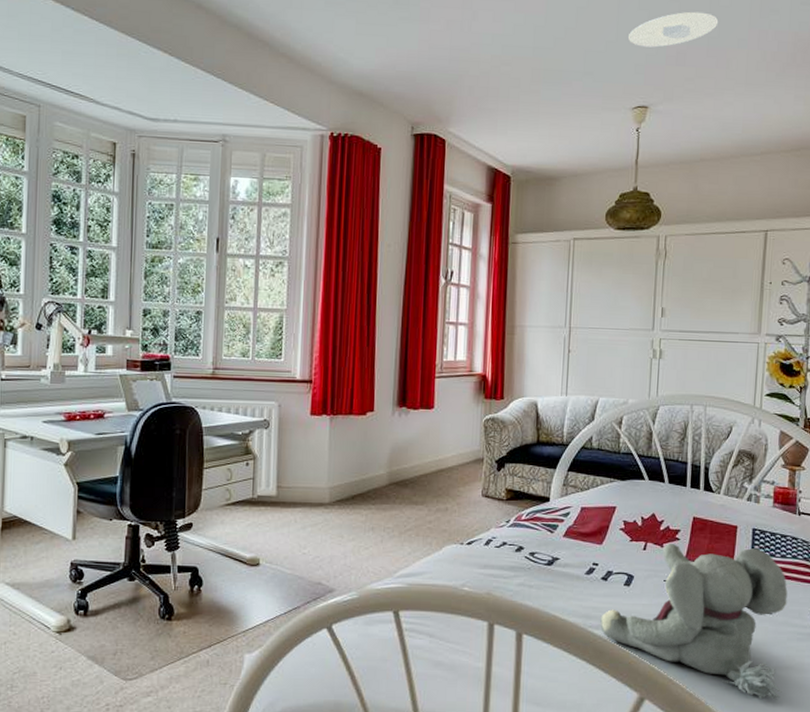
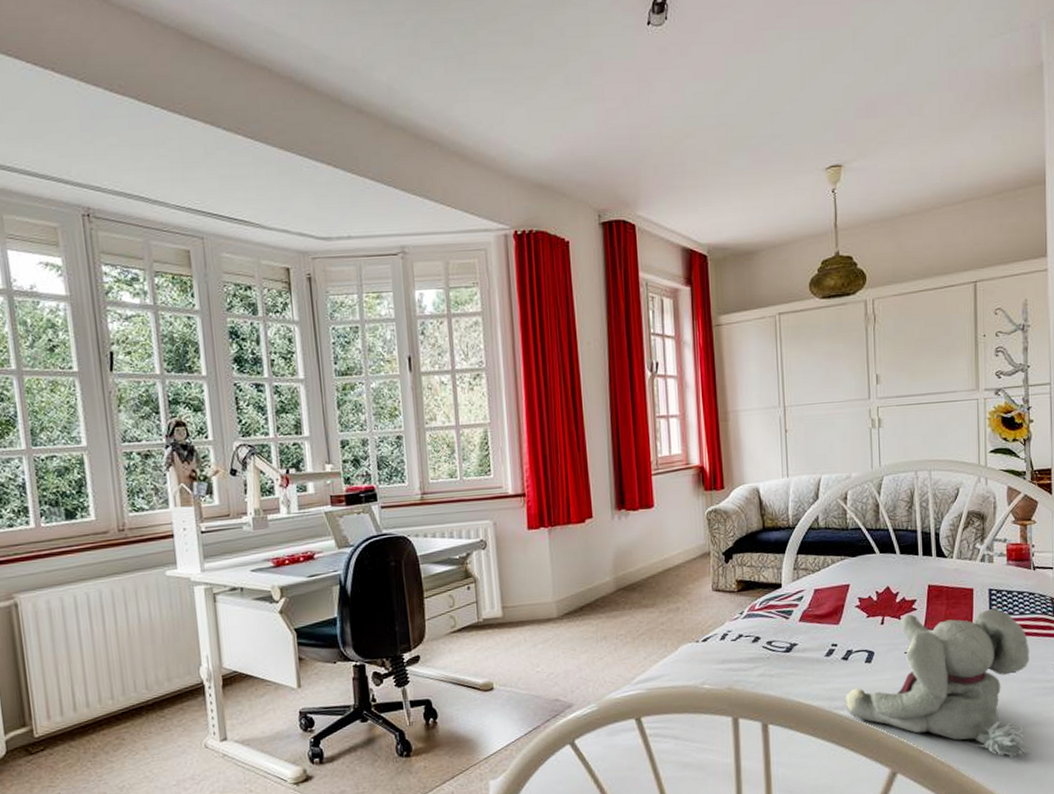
recessed light: present [628,11,719,48] -> none [814,57,906,102]

